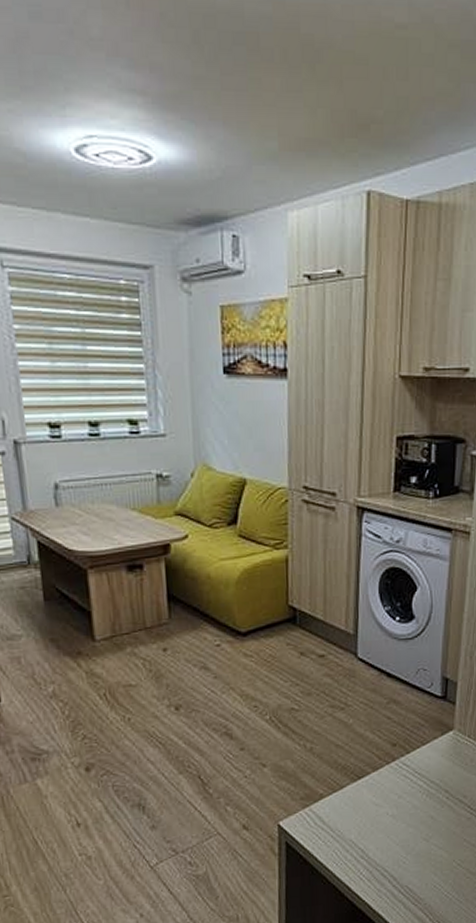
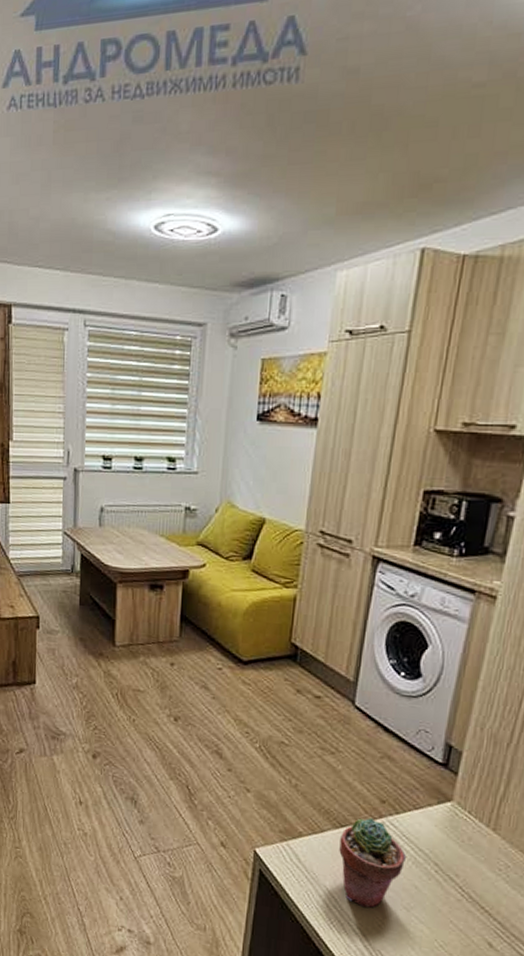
potted succulent: none [359,763,420,849] -> present [339,818,406,908]

